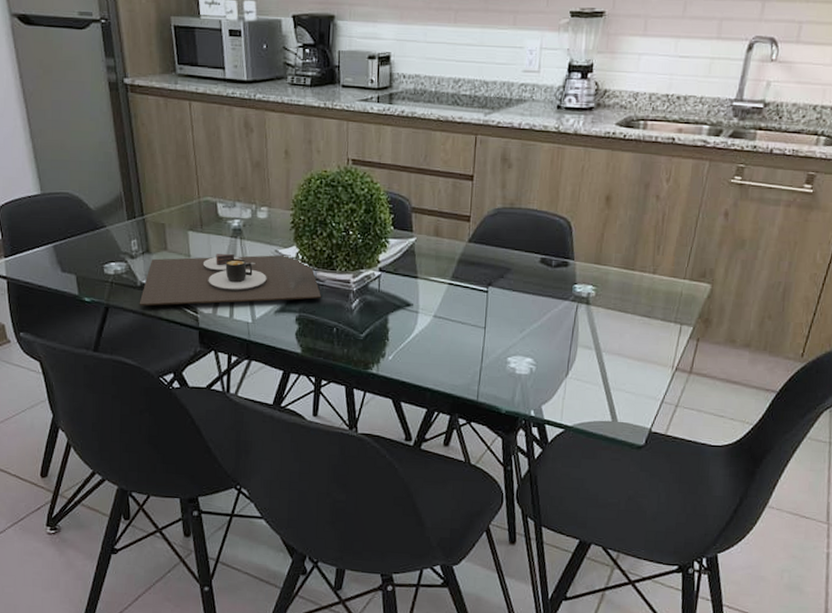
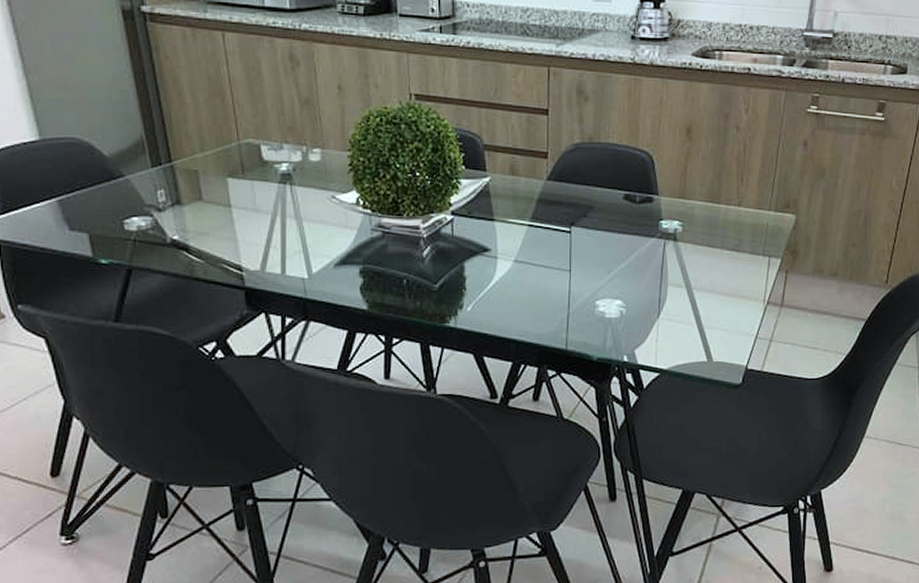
place setting: present [139,254,322,306] -> none [170,200,389,266]

